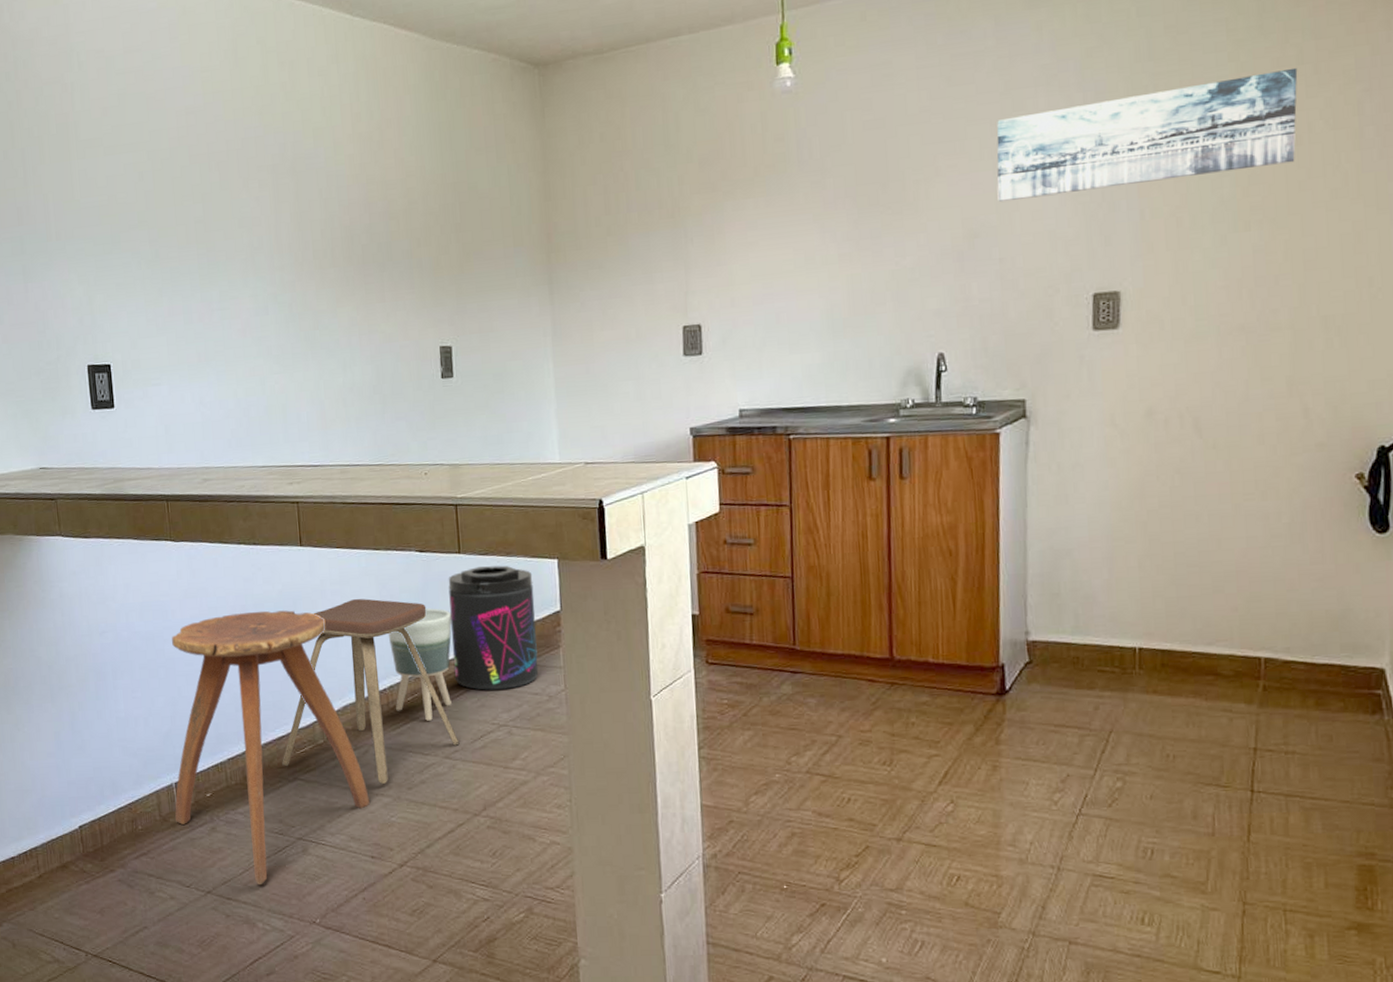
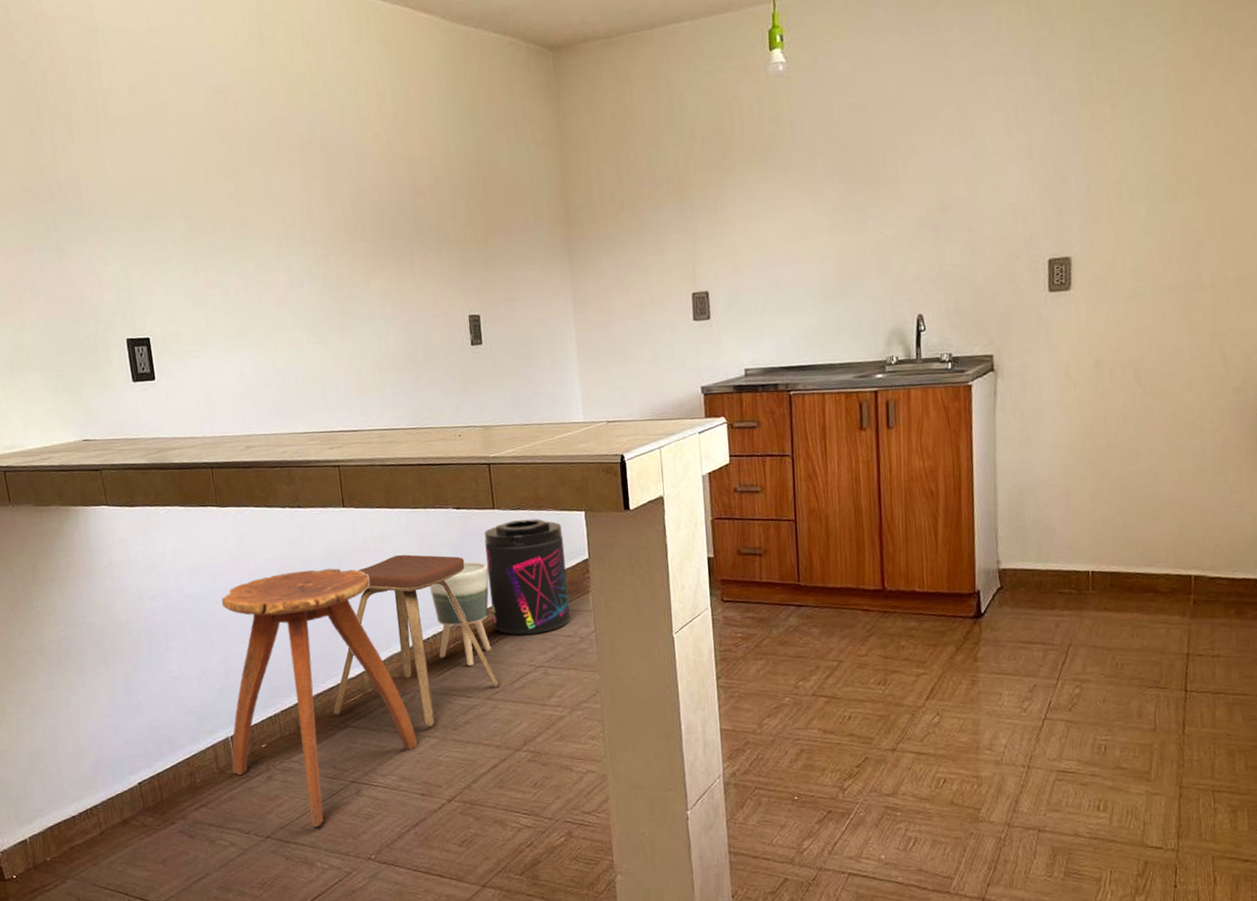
wall art: present [997,67,1298,203] -> none [964,57,1215,178]

